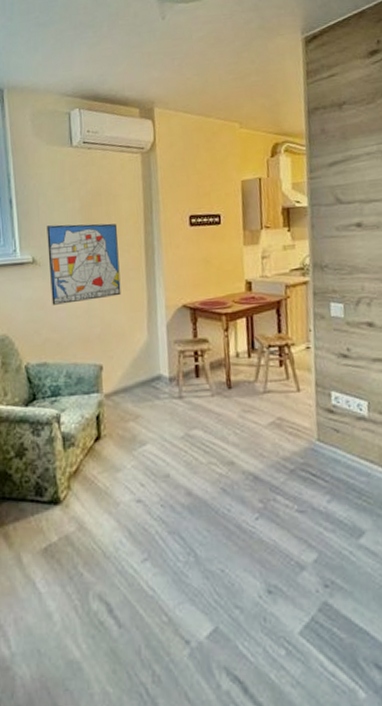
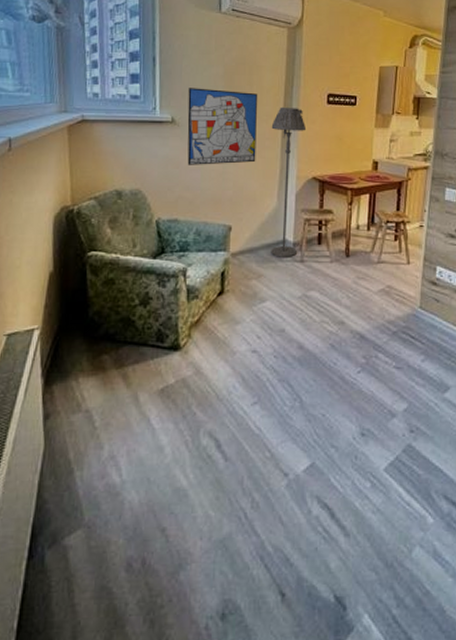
floor lamp: none [133,234,174,396] -> present [271,107,307,259]

